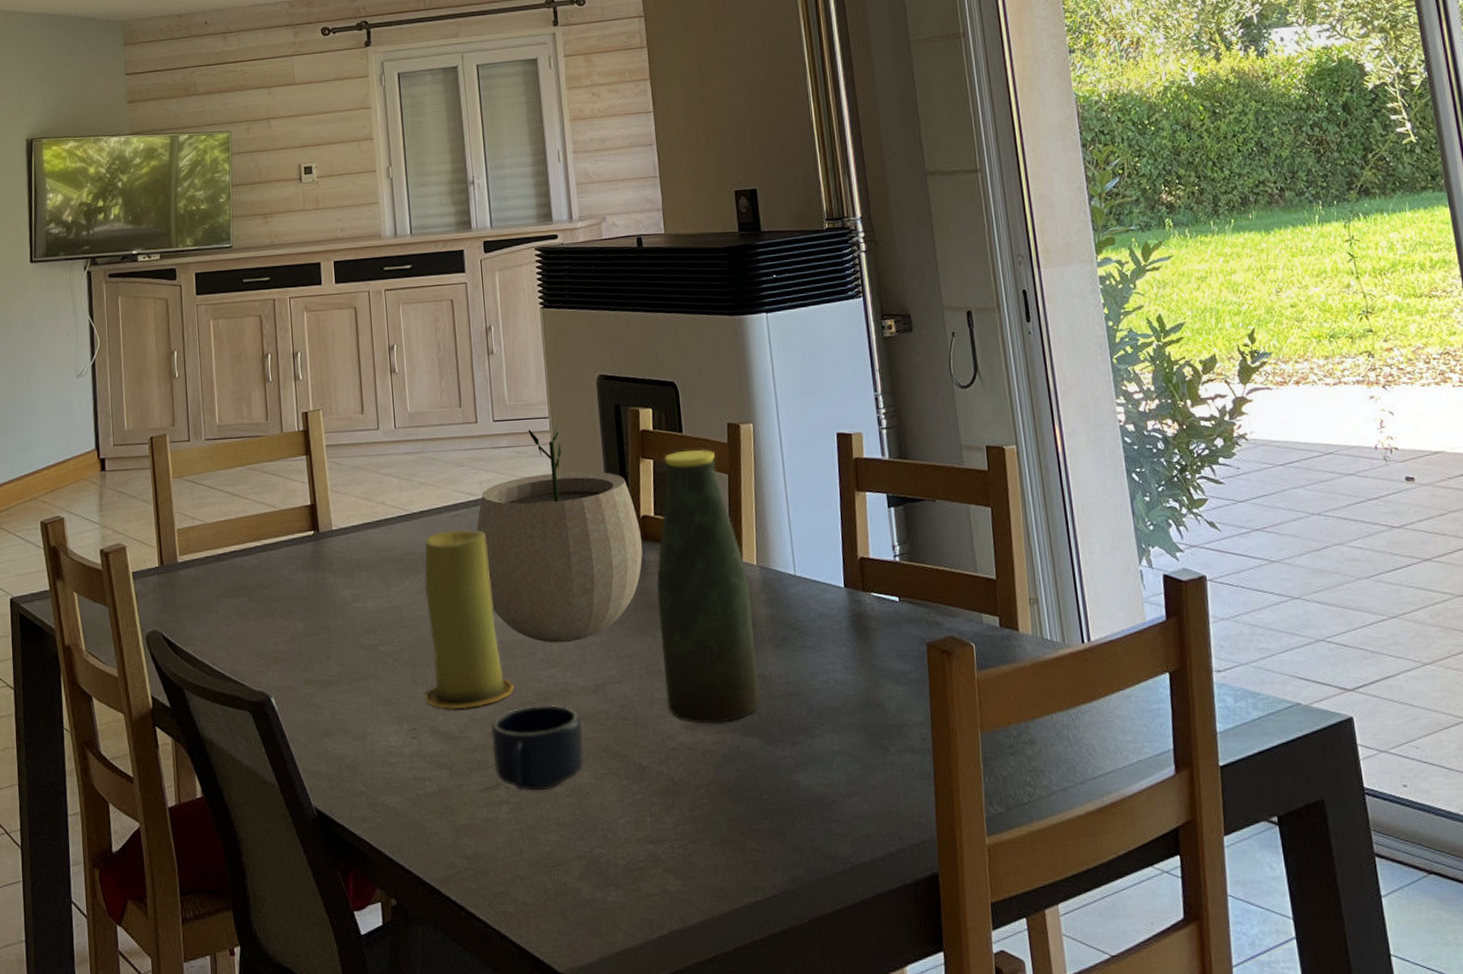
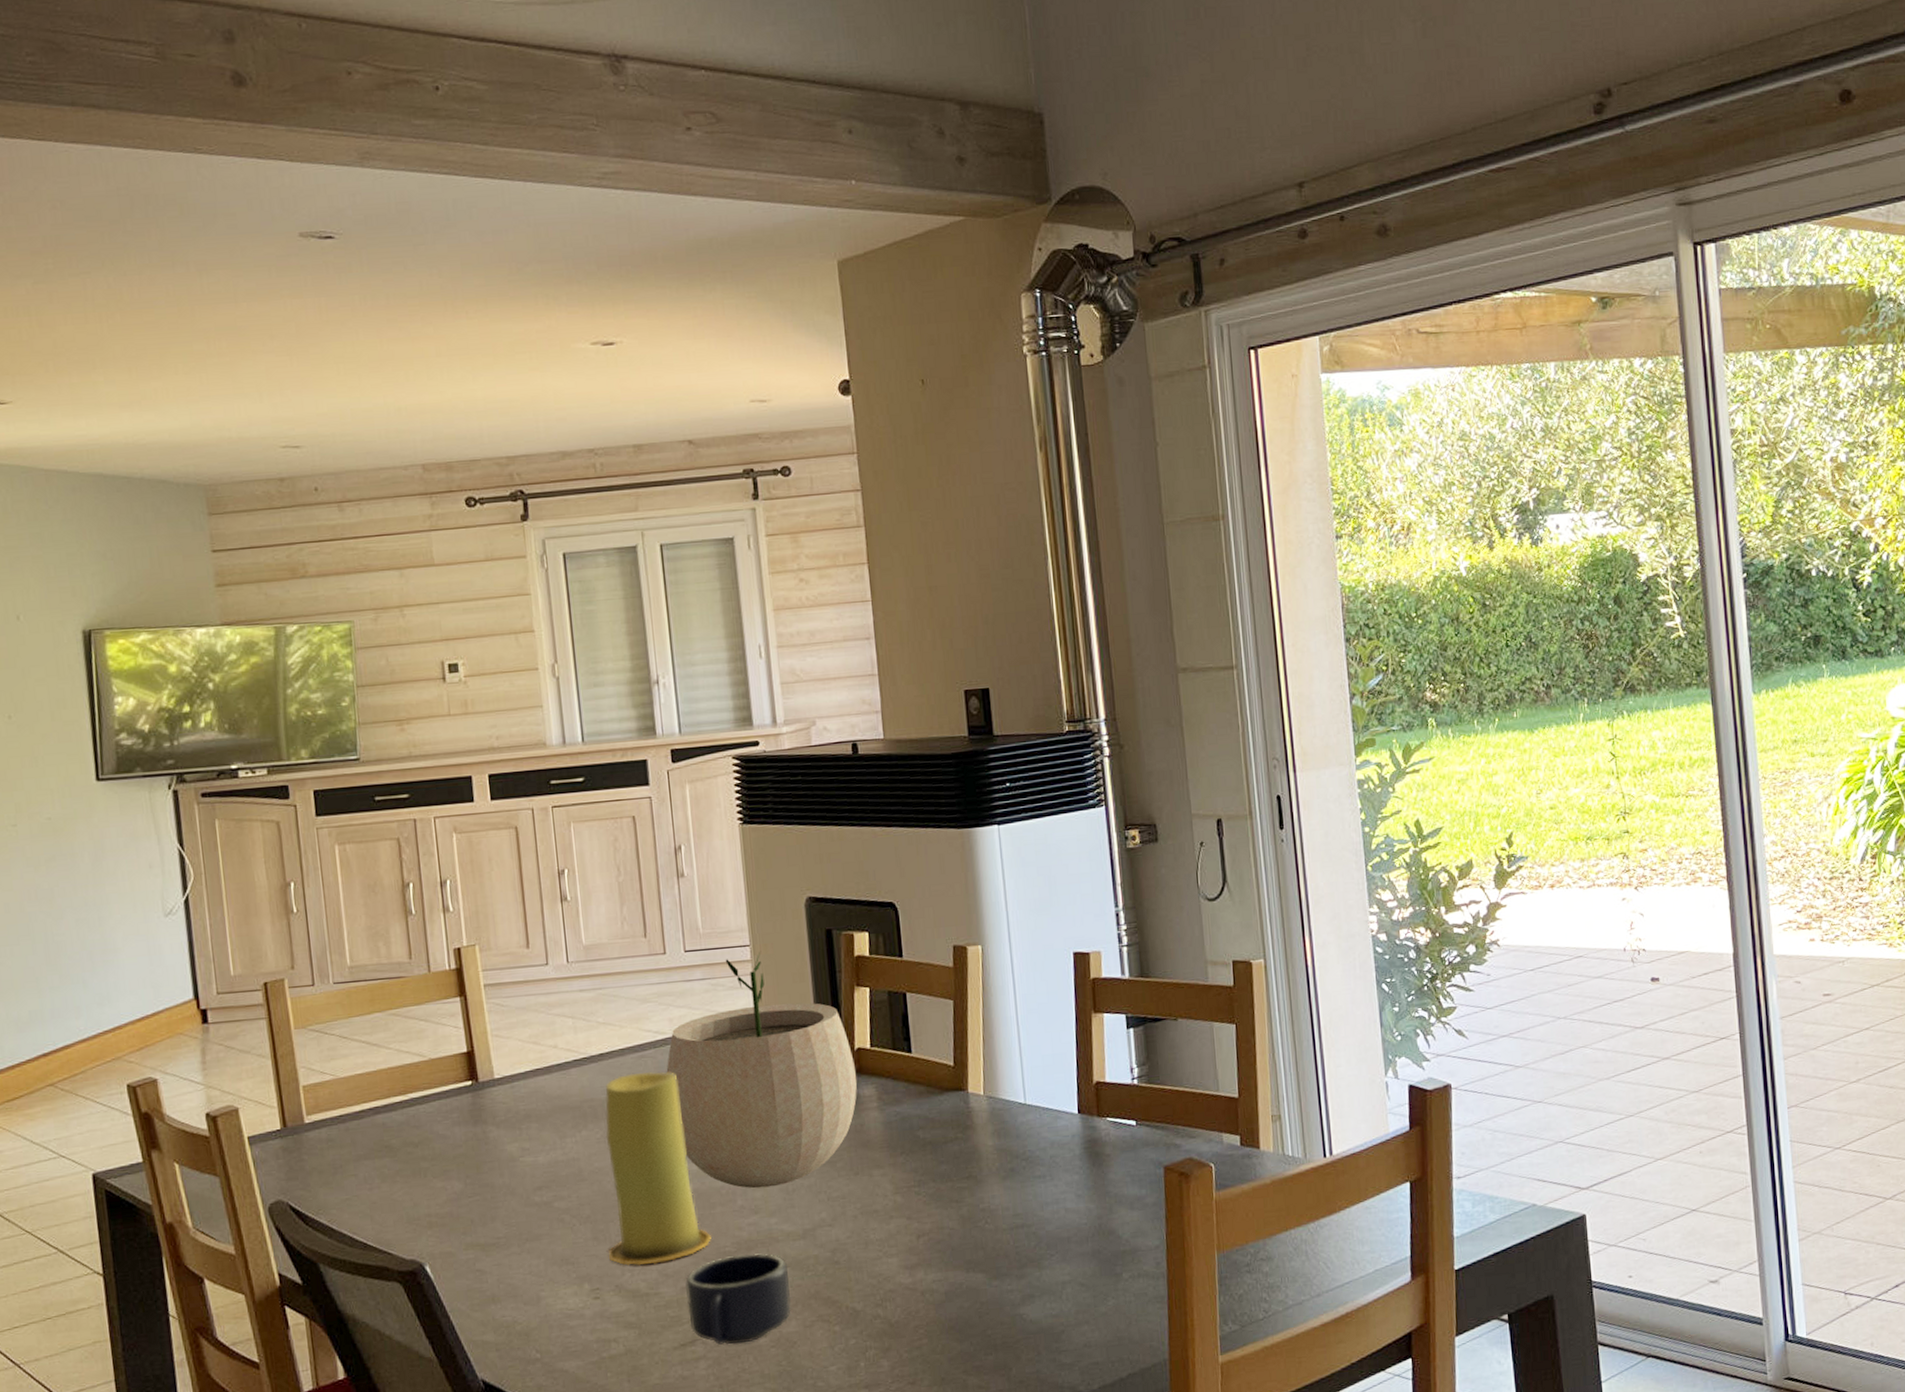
bottle: present [656,449,761,724] -> none [872,974,986,1263]

